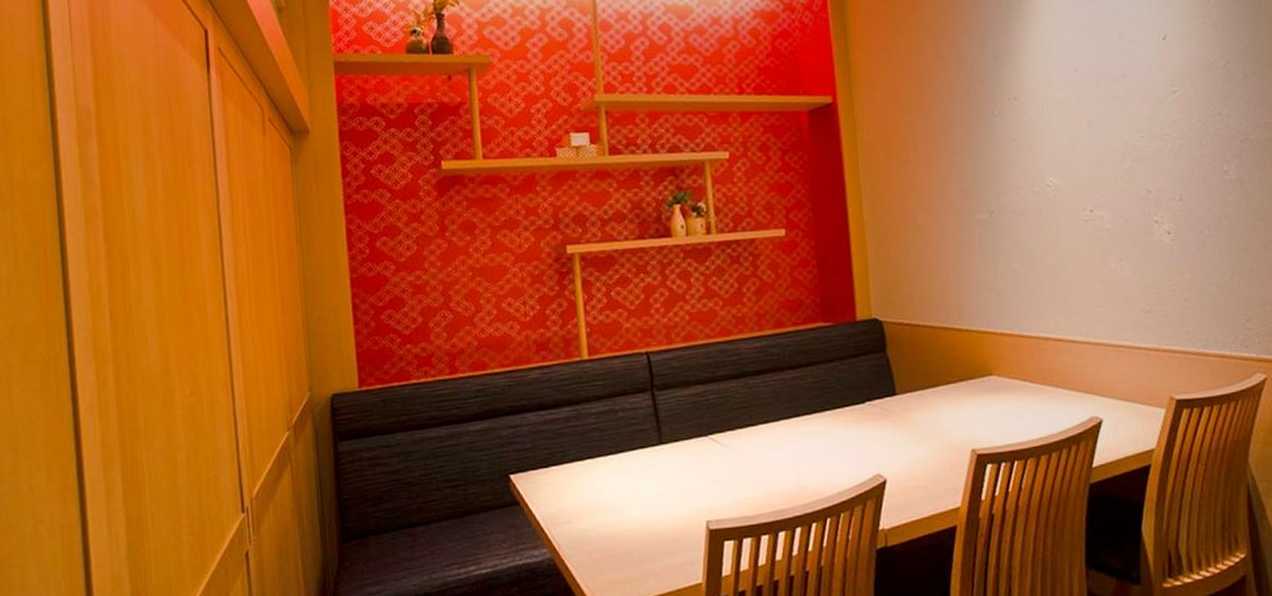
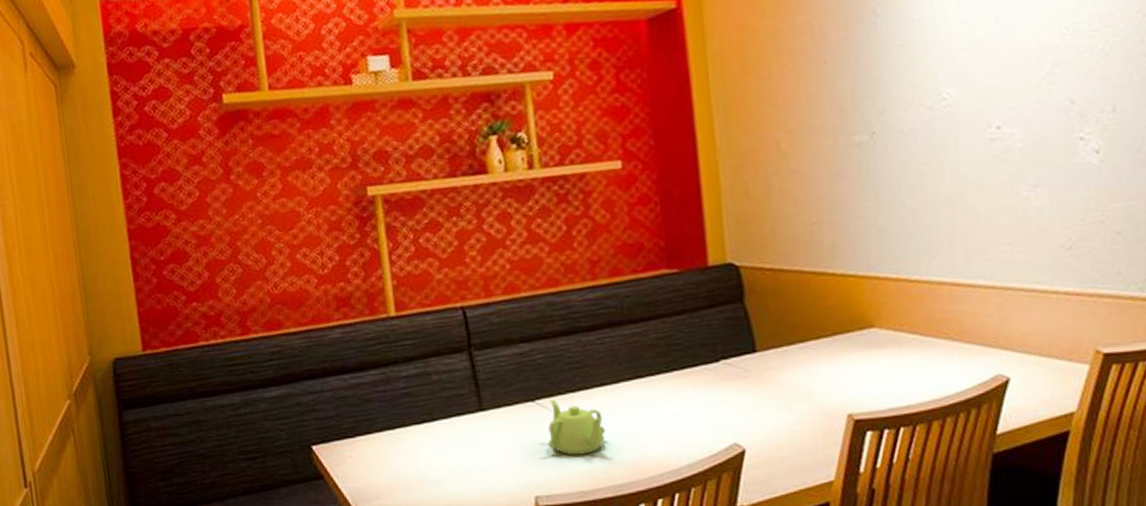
teapot: none [718,434,768,484] -> present [547,399,605,455]

